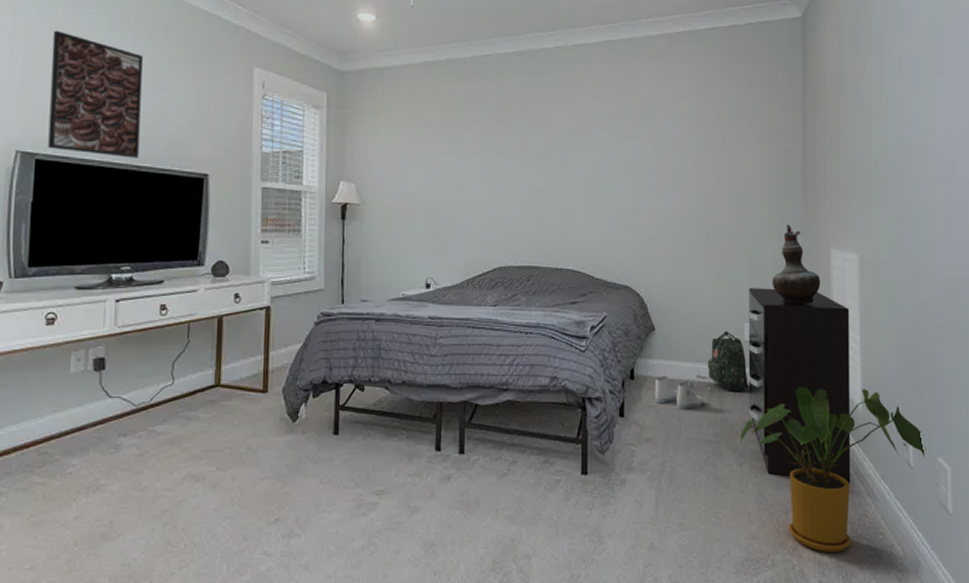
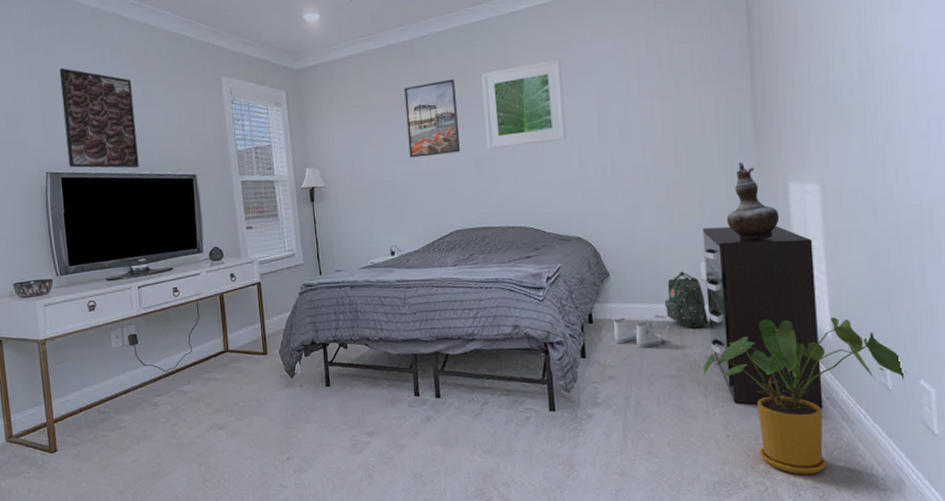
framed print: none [458,104,514,184] -> present [404,79,460,158]
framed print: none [541,98,625,183] -> present [481,59,567,149]

